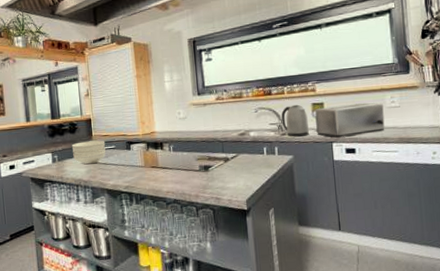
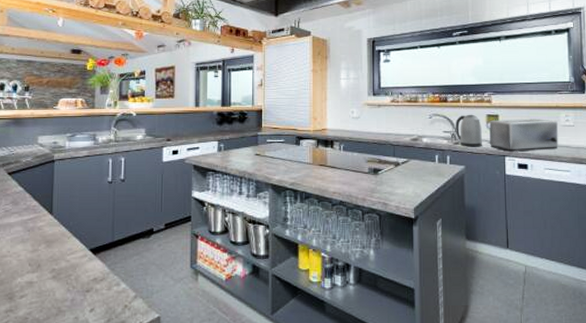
bowl: present [71,140,106,165] -> none [239,132,275,157]

